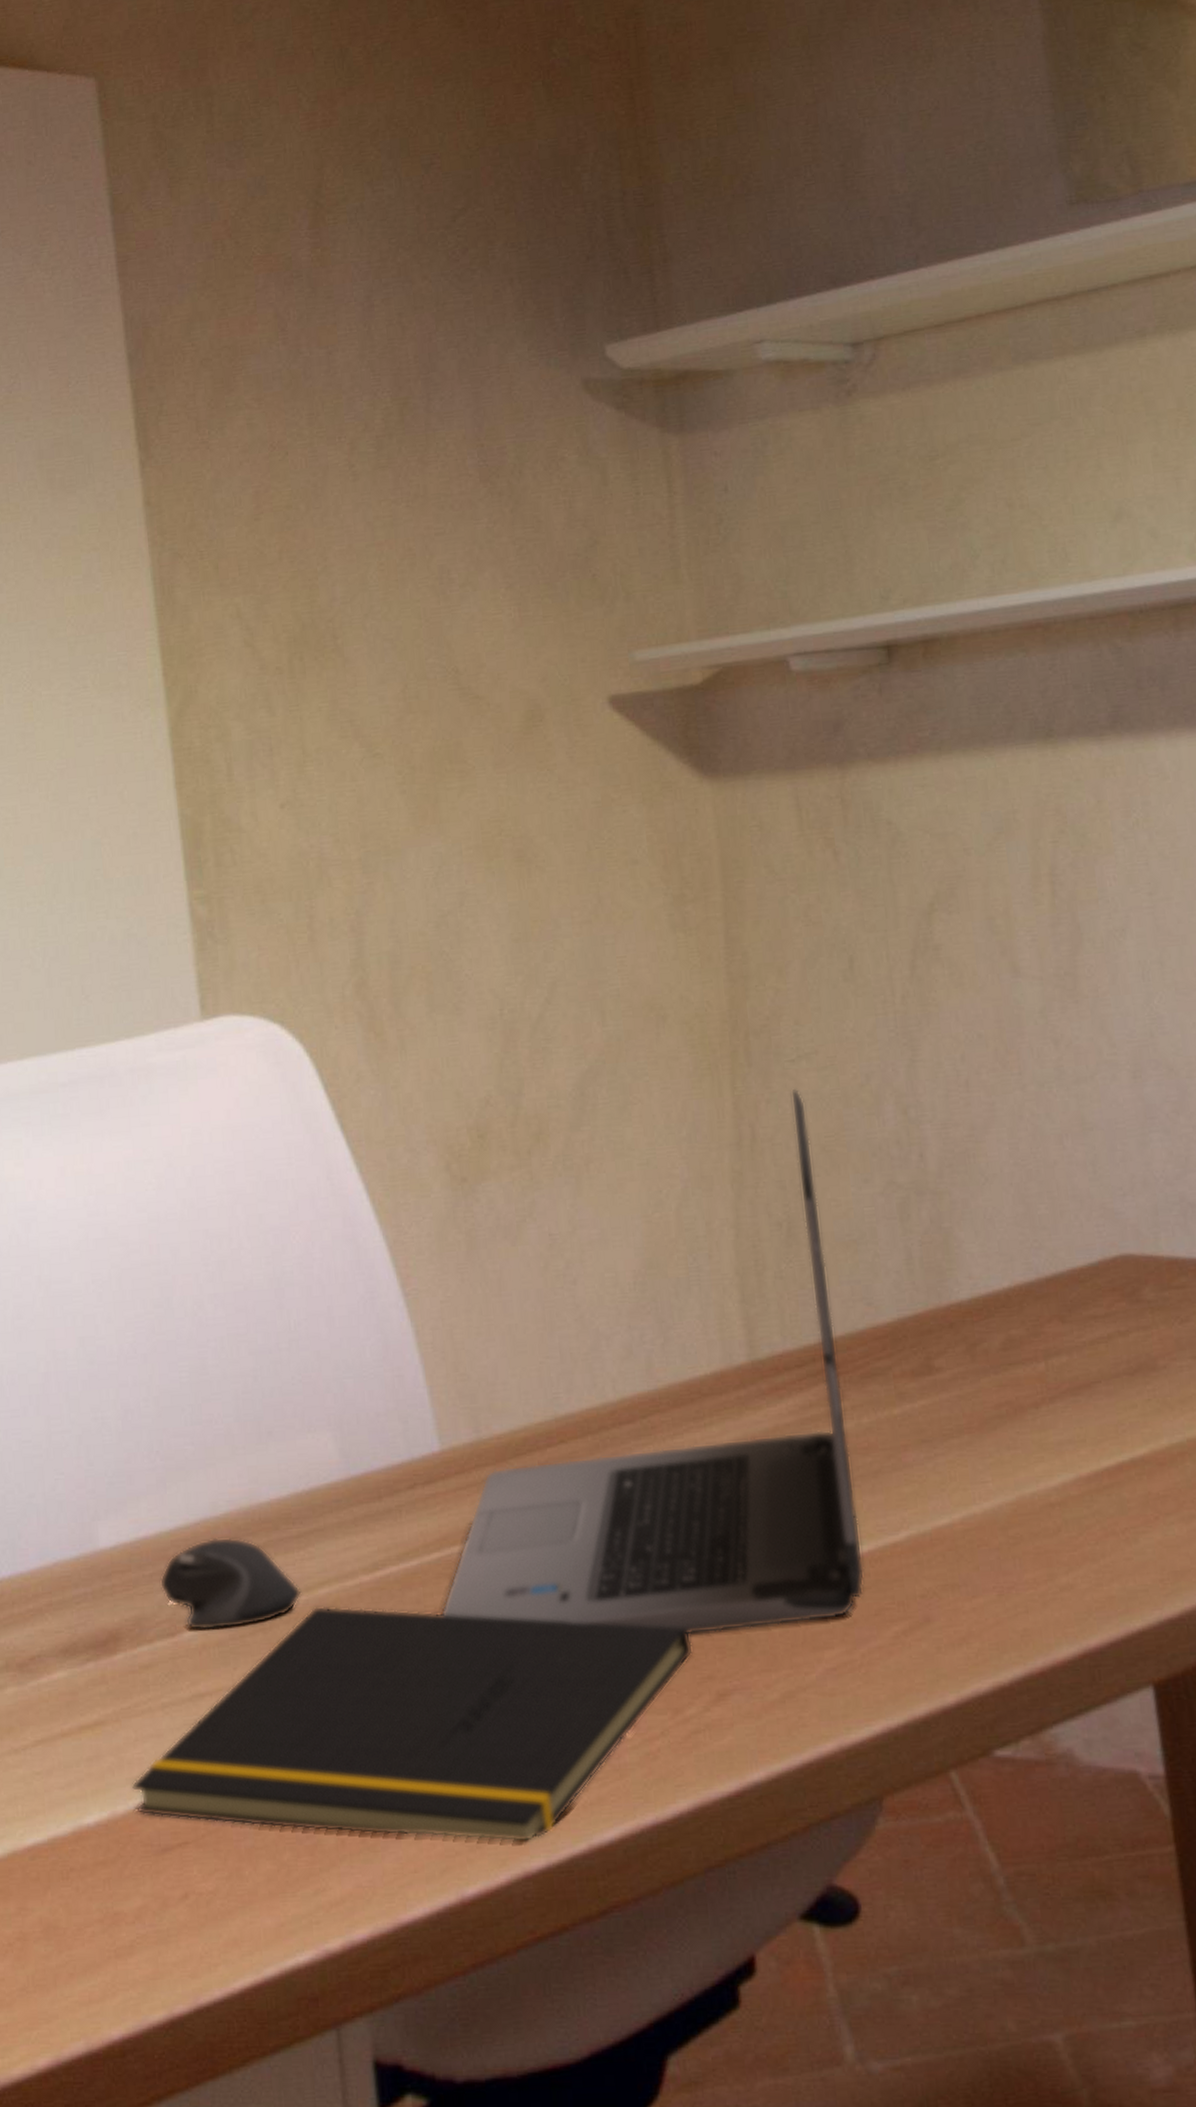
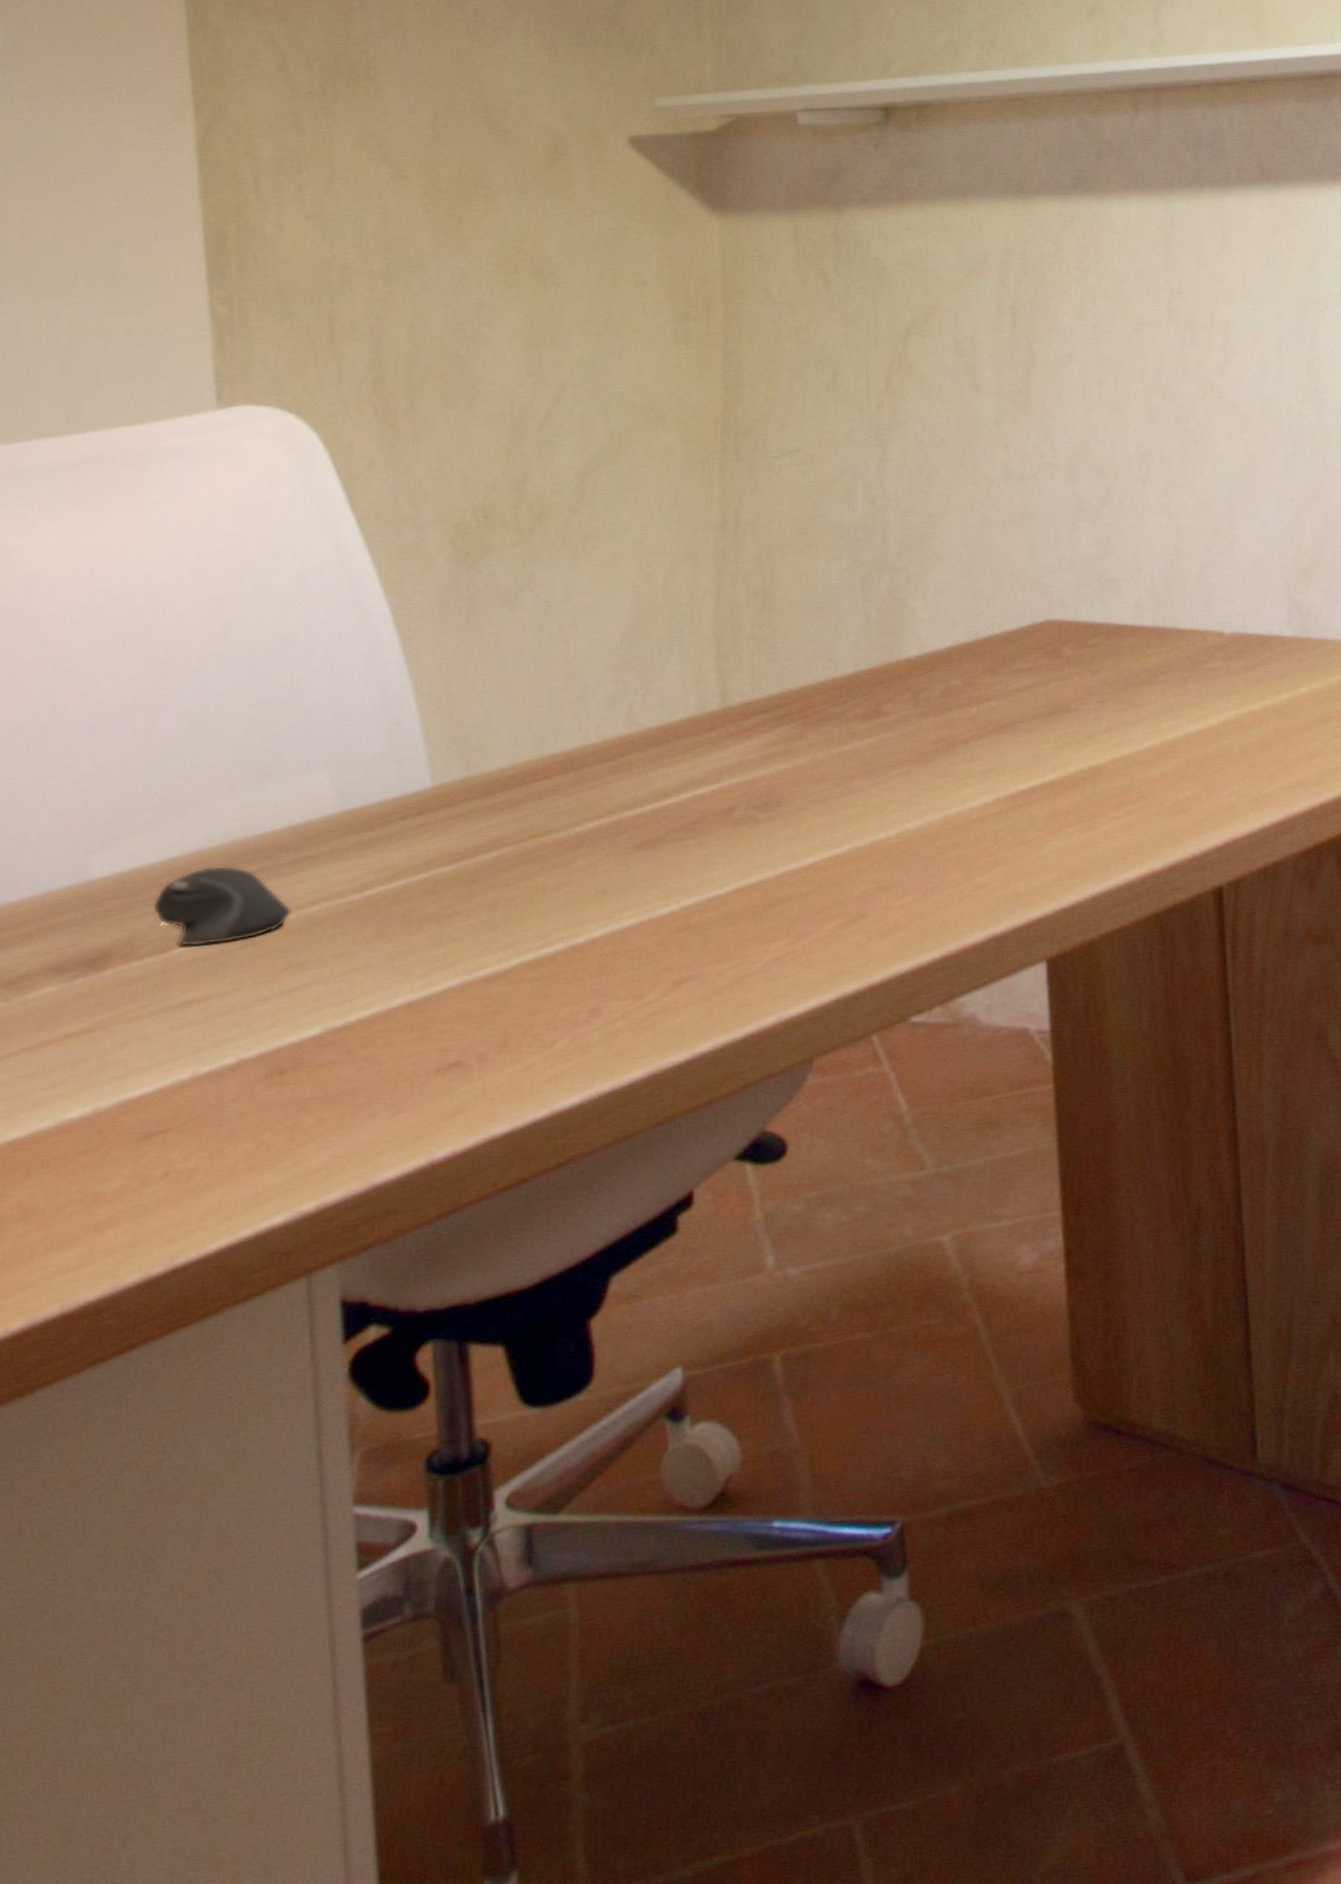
notepad: present [131,1605,694,1843] -> none [116,921,655,1113]
laptop computer: present [441,1088,865,1636] -> none [425,480,811,936]

